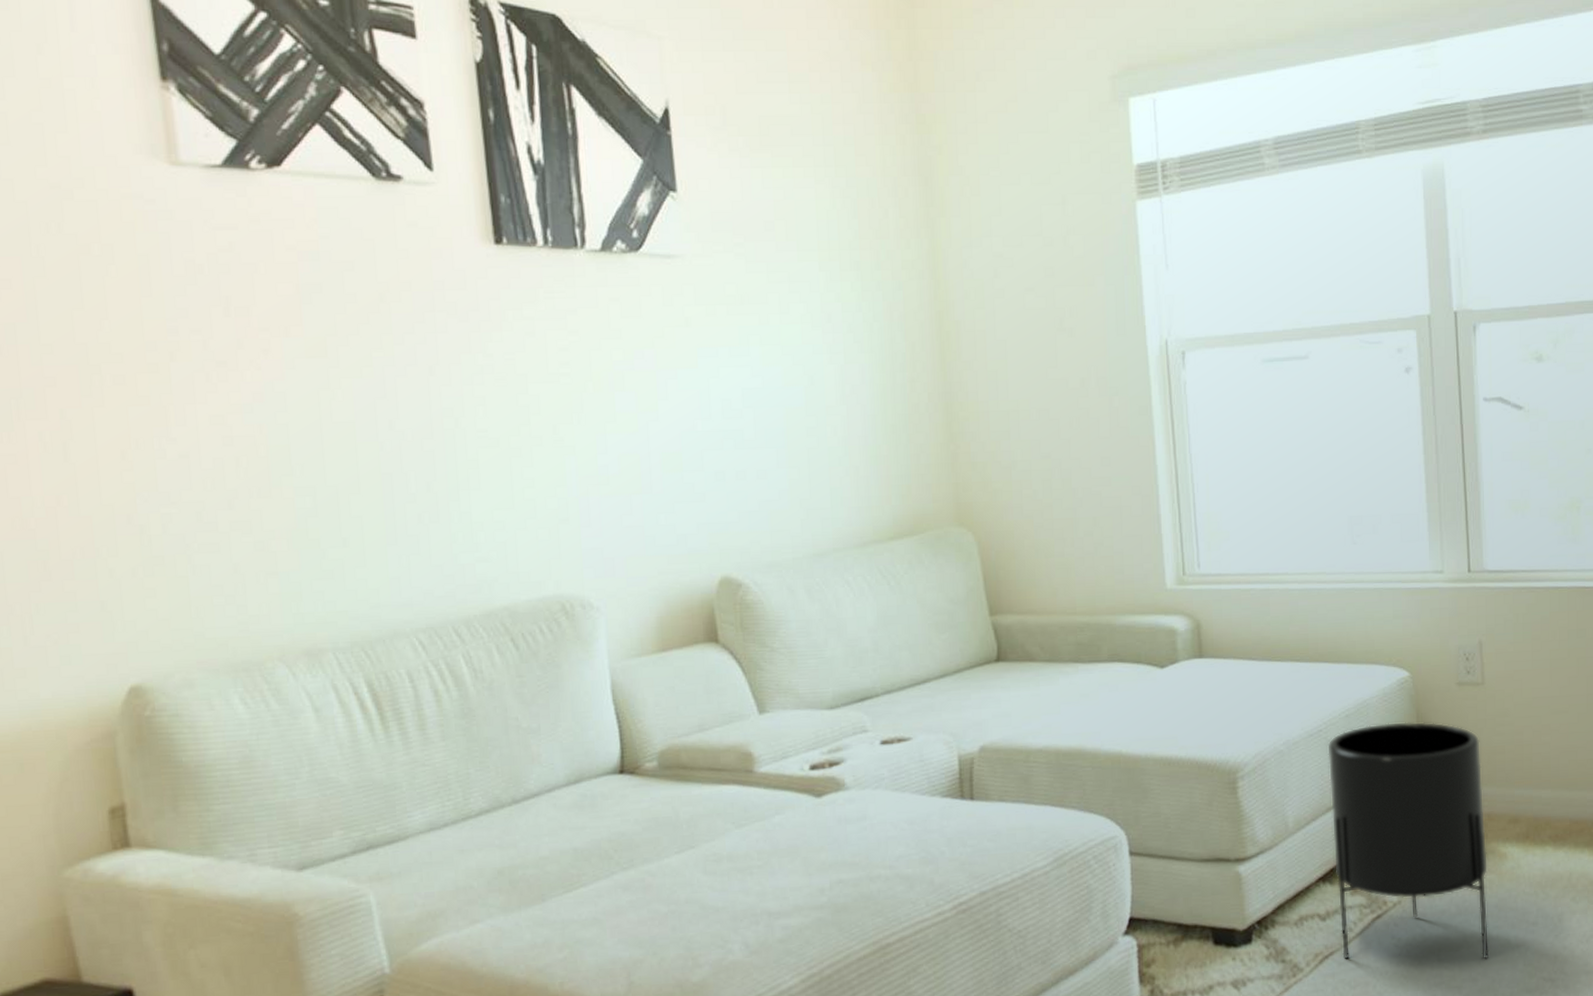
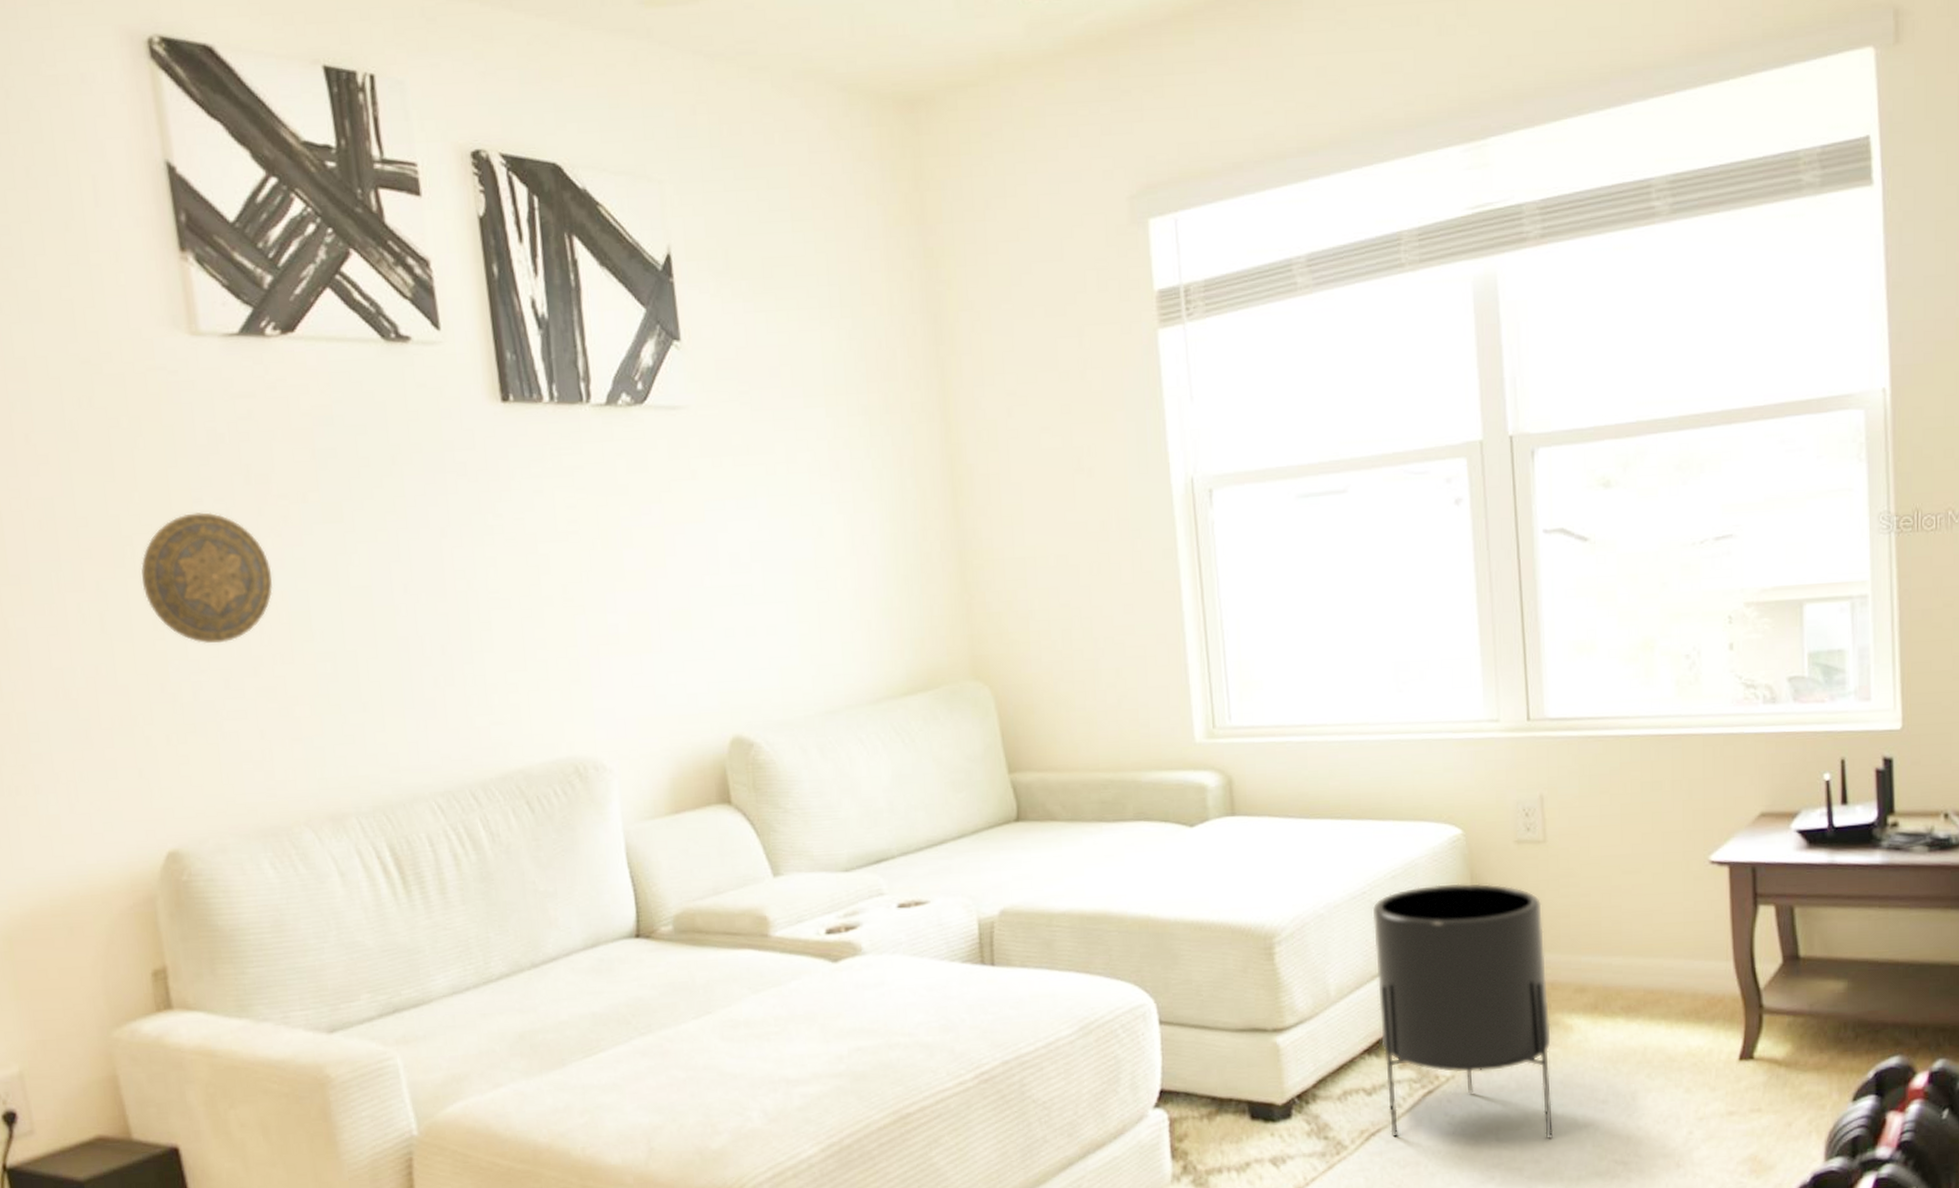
decorative plate: none [108,343,252,476] -> present [140,512,274,644]

